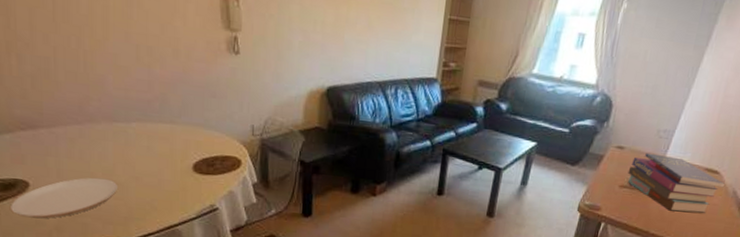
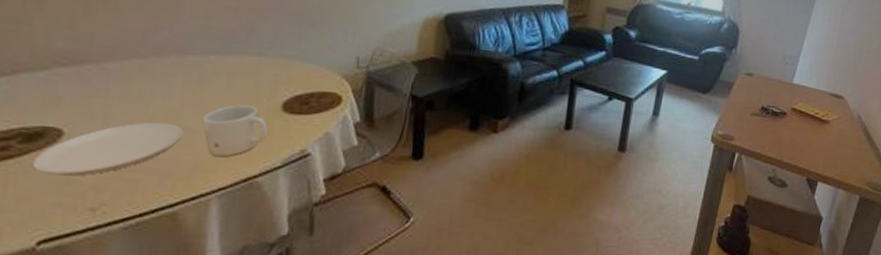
mug: none [131,165,184,208] -> present [202,104,269,156]
books: present [628,152,726,213] -> none [758,79,850,139]

